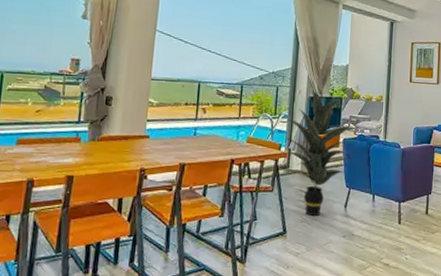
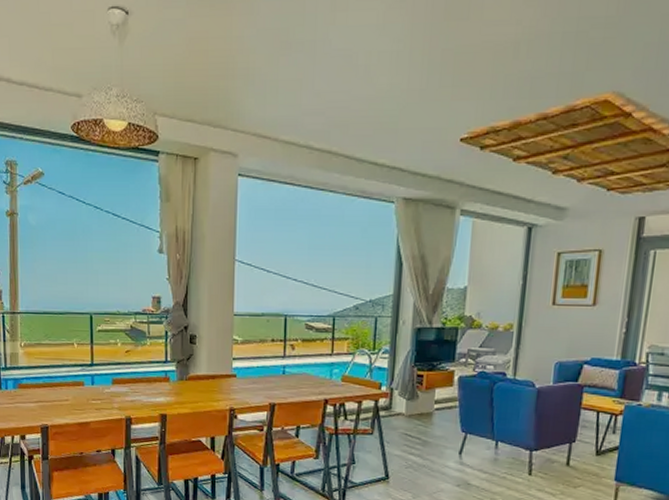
indoor plant: present [283,91,357,217] -> none [384,321,477,463]

